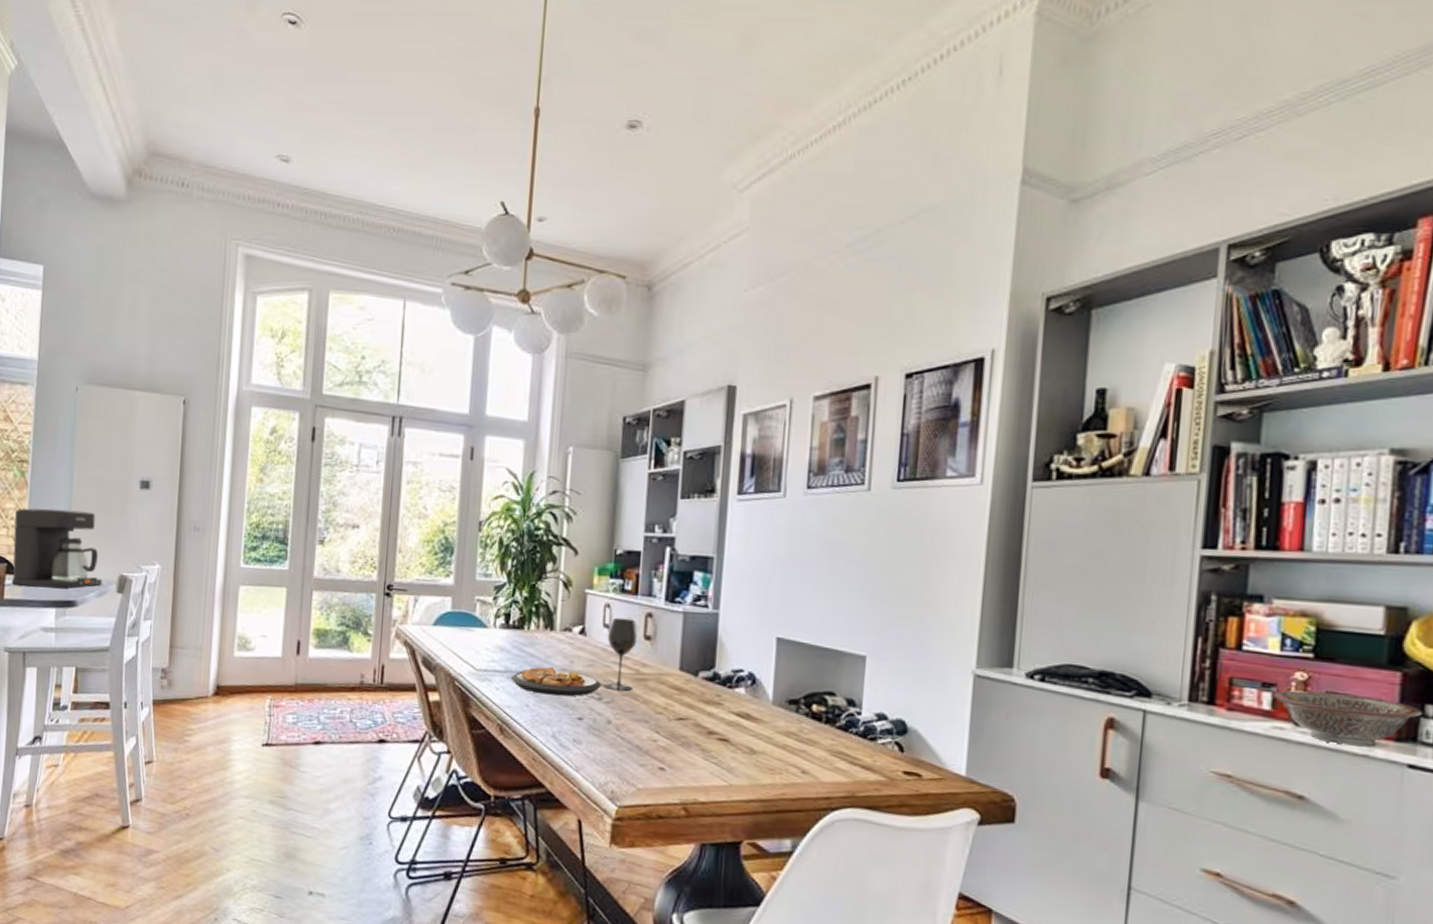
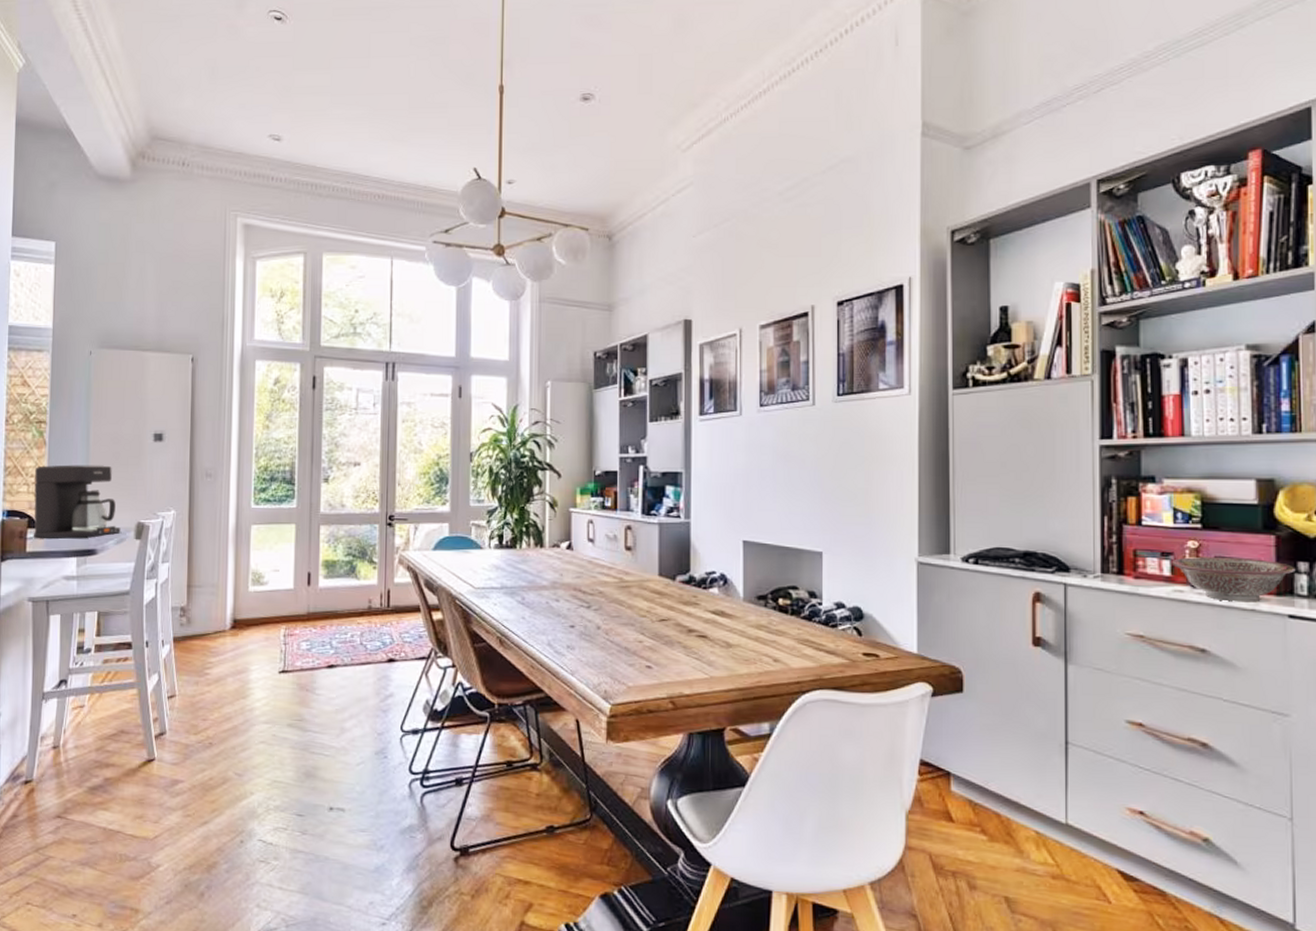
plate: present [510,667,602,697] -> none [506,581,590,607]
wineglass: present [604,617,638,691] -> none [592,532,619,598]

